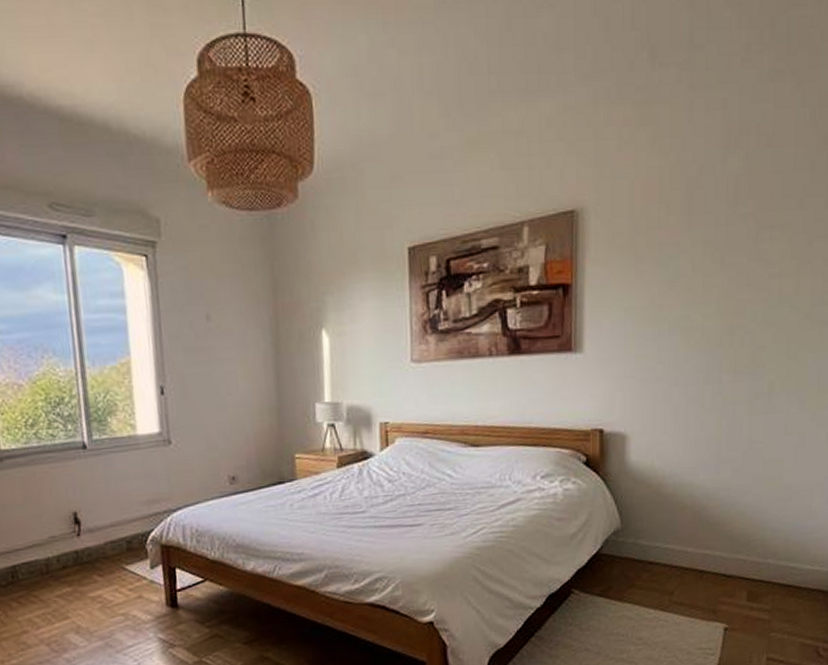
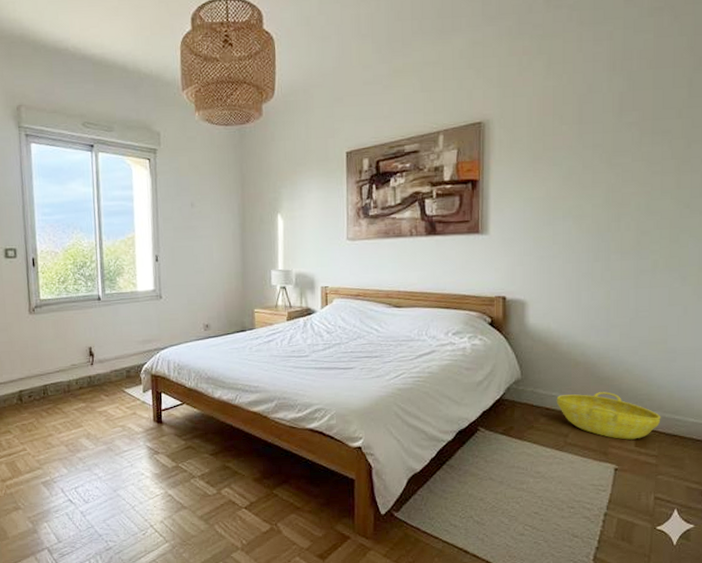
basket: none [660,539,775,594] -> present [556,392,661,440]

